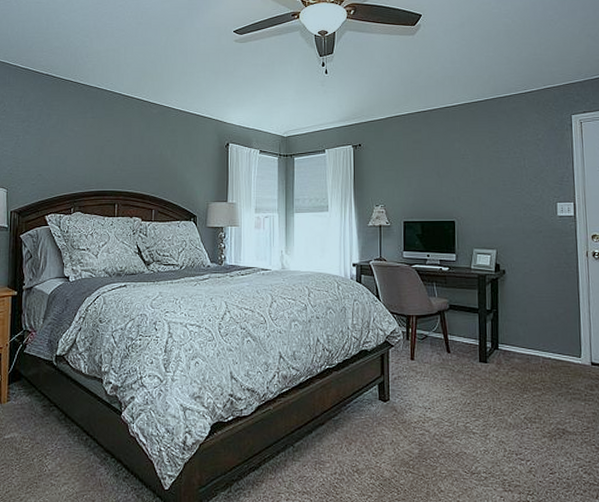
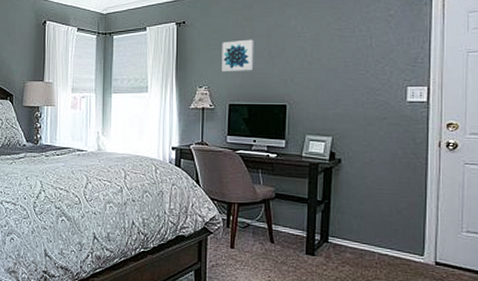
wall art: none [395,161,425,192] -> present [222,39,254,72]

